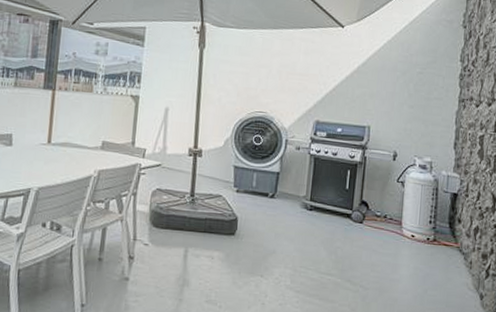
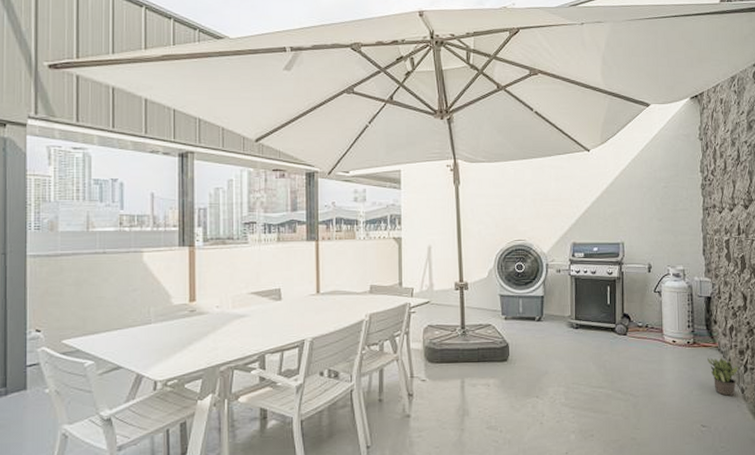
potted plant: none [447,257,482,302] -> present [707,356,741,397]

